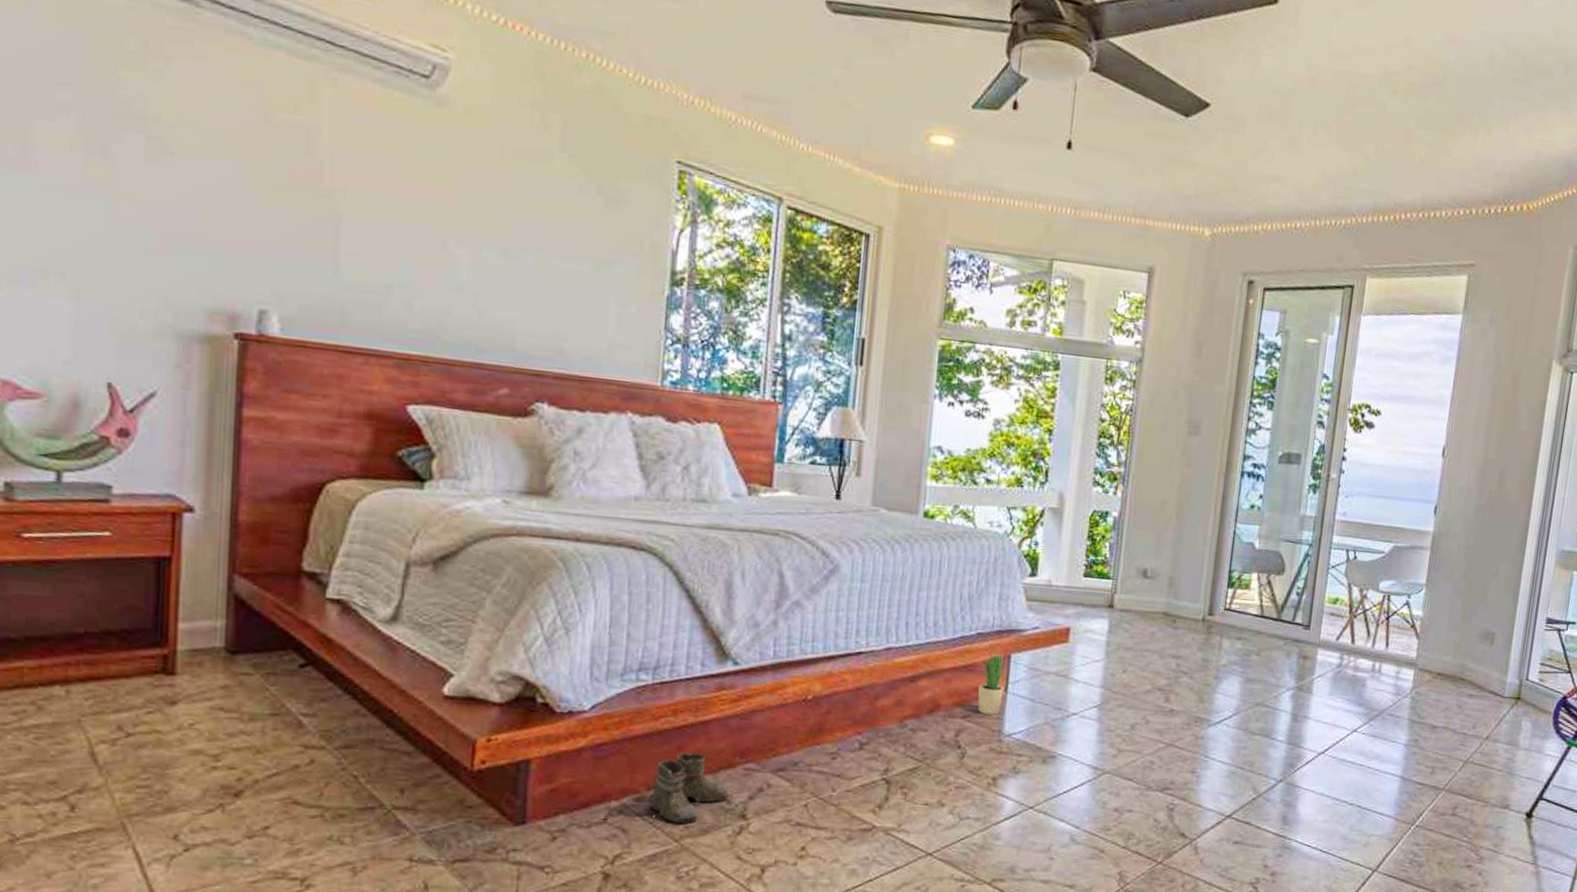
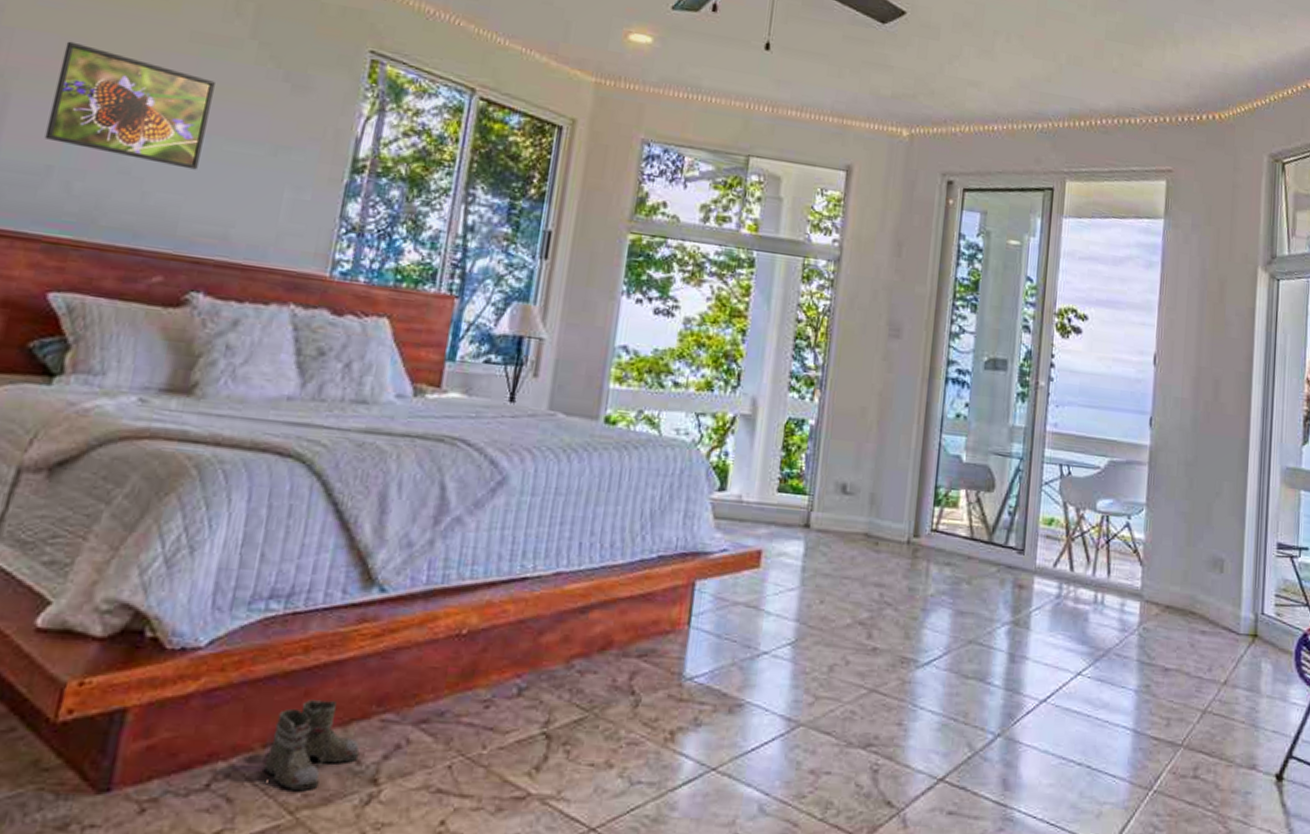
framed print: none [380,159,532,286] -> present [44,41,215,170]
potted plant: present [977,653,1008,715] -> none [656,580,692,654]

